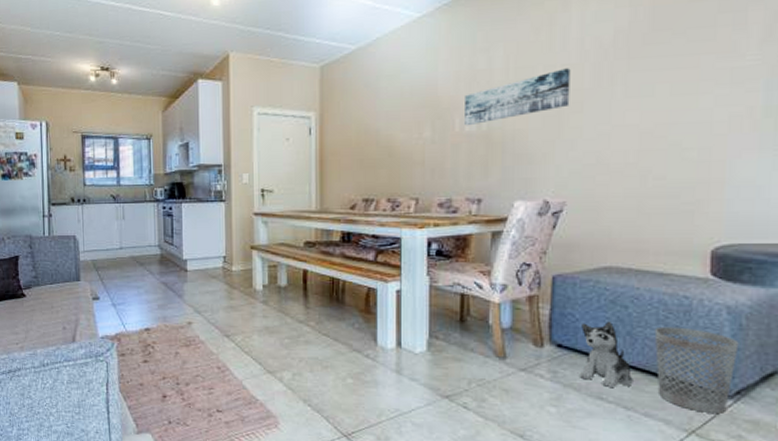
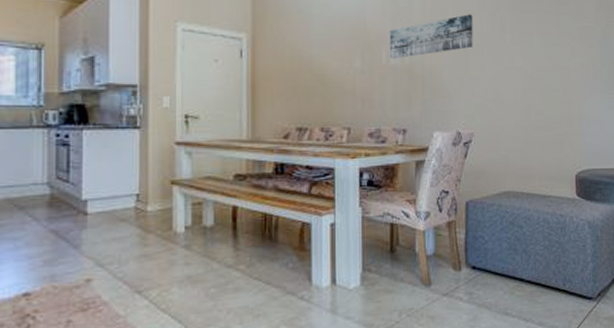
plush toy: present [579,322,633,389] -> none [489,242,530,303]
wastebasket: present [654,326,739,413] -> none [542,242,597,316]

